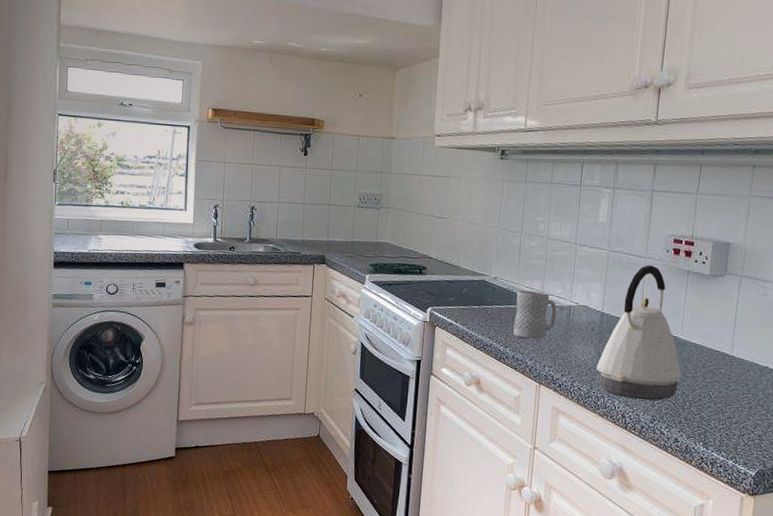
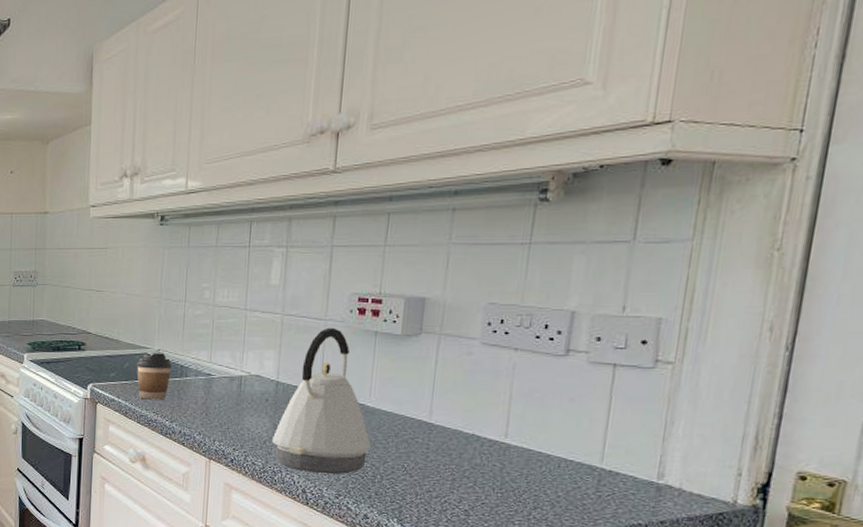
coffee cup: none [474,280,509,326] -> present [136,353,173,400]
mug: present [513,290,557,339] -> none [179,361,227,413]

